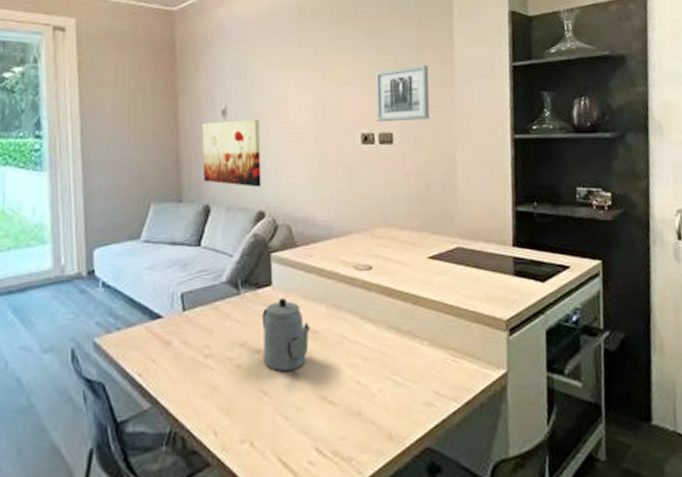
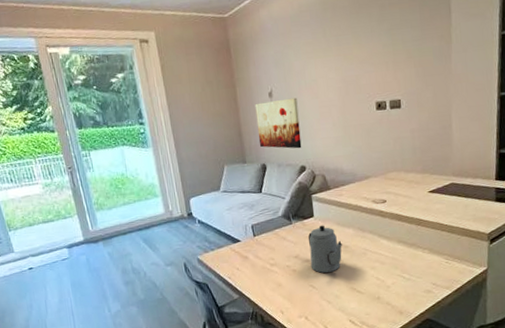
wall art: present [374,64,430,123] -> none [385,40,431,92]

